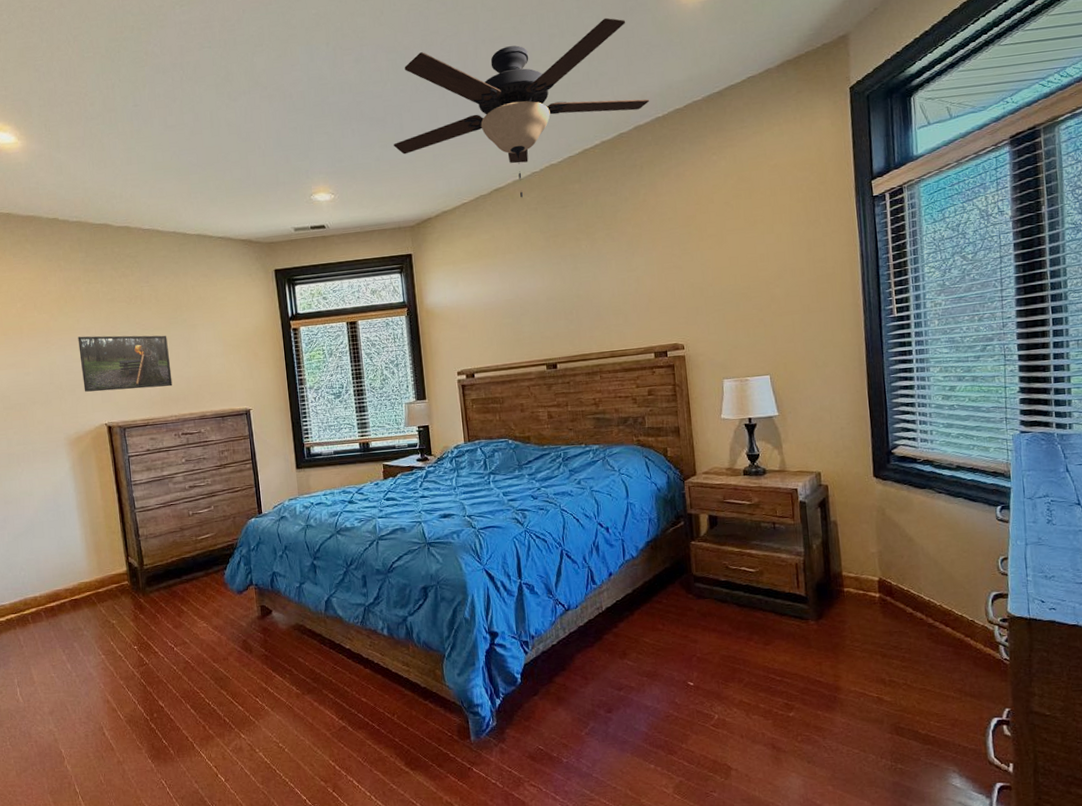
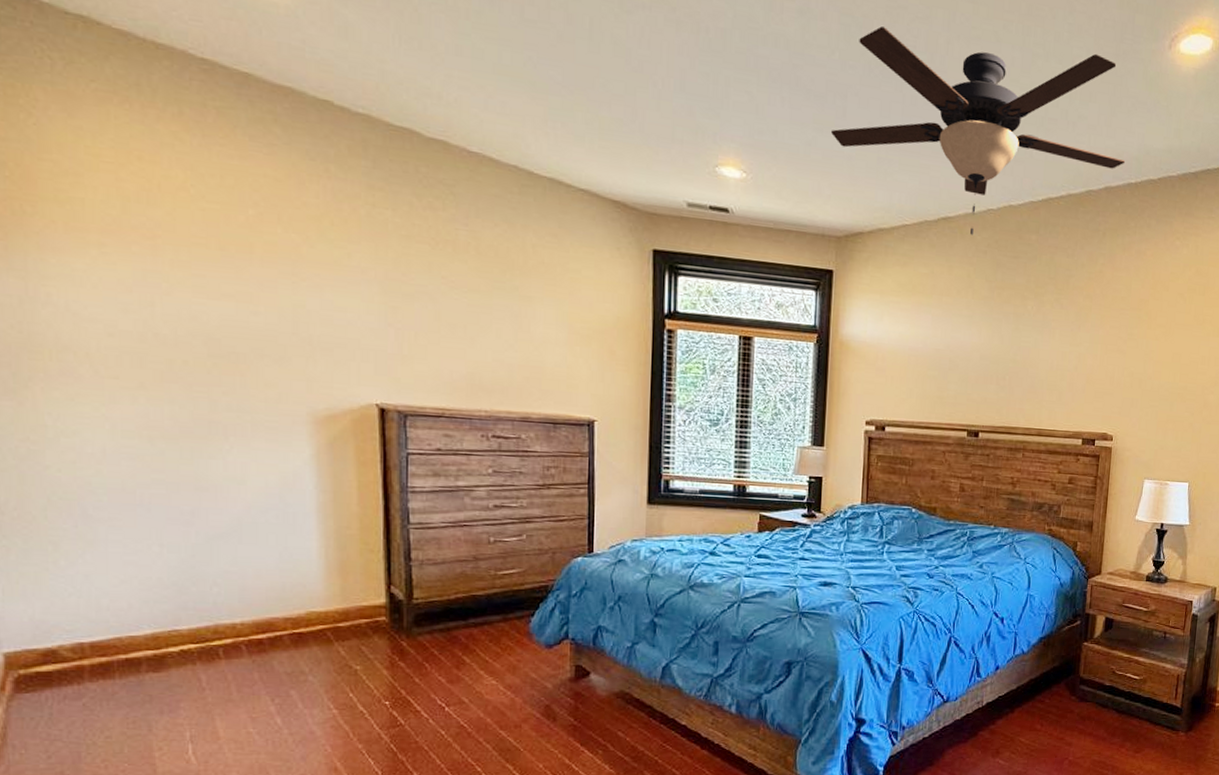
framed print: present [78,335,173,392] -> none [346,277,487,372]

